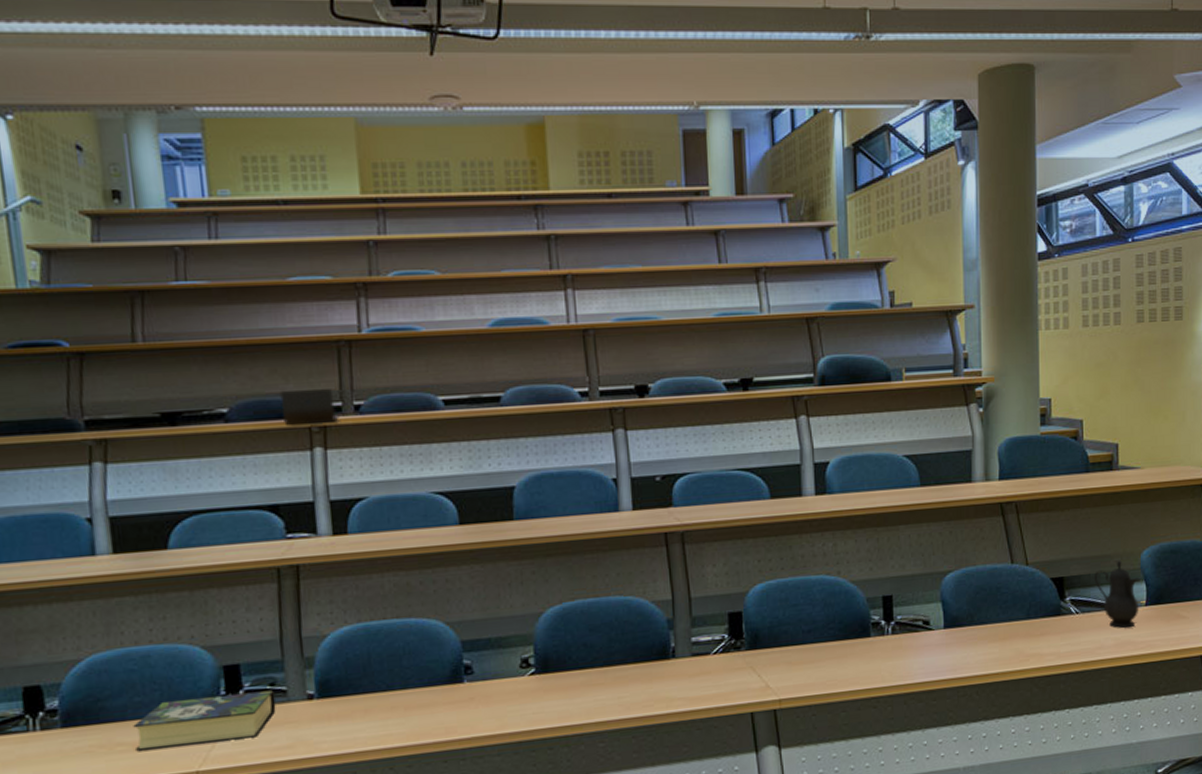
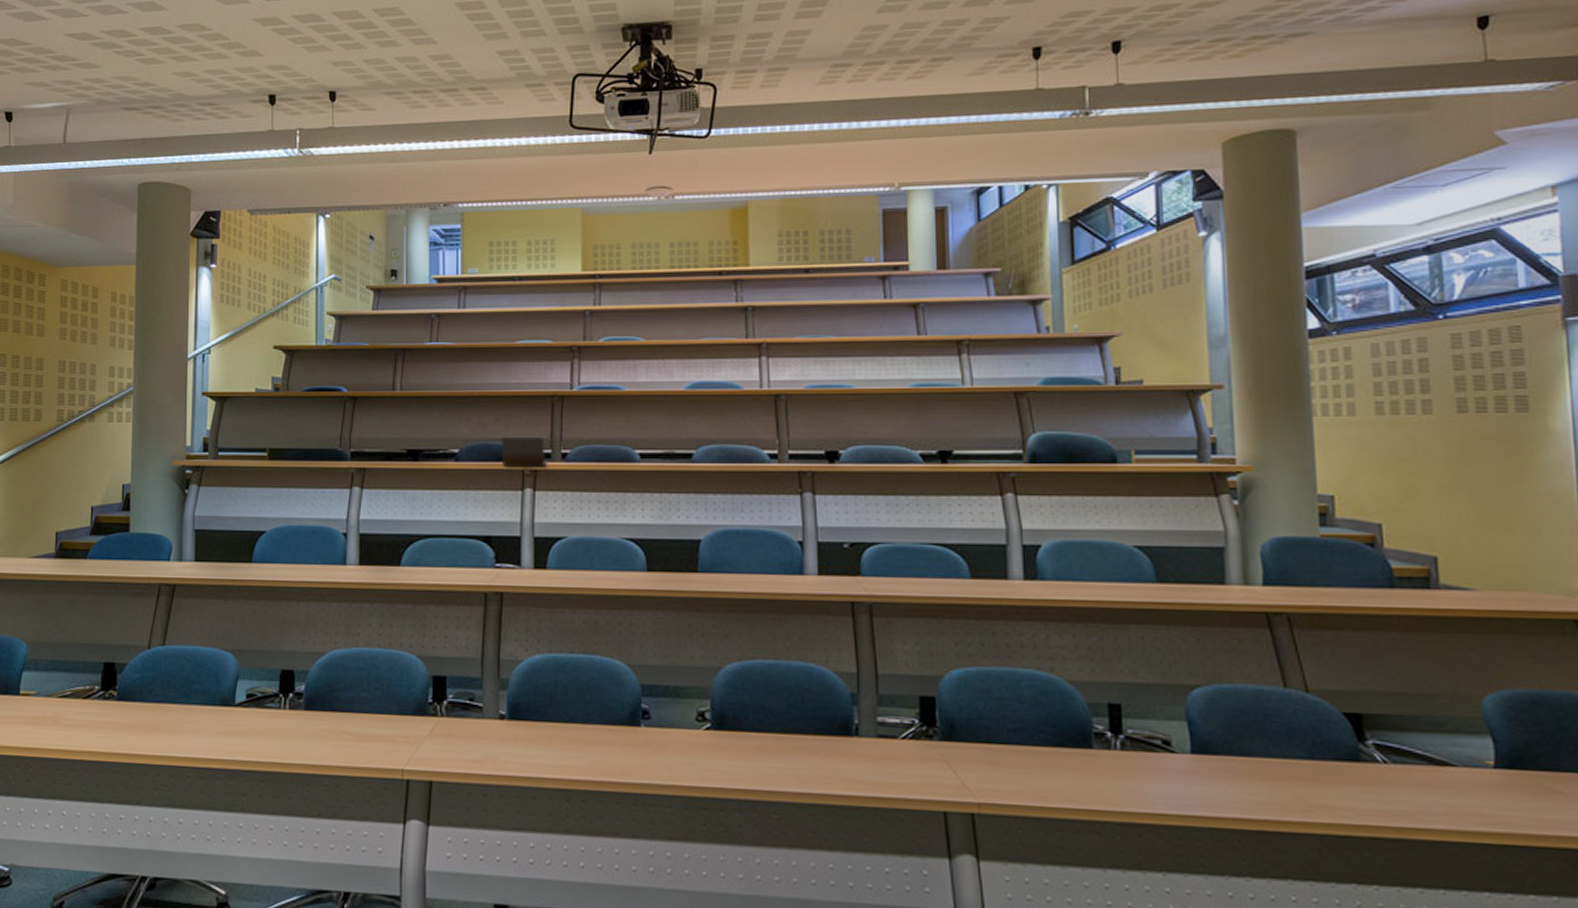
book: present [133,689,276,751] -> none [357,701,472,747]
coffeepot: present [1093,560,1141,629] -> none [1407,703,1484,794]

